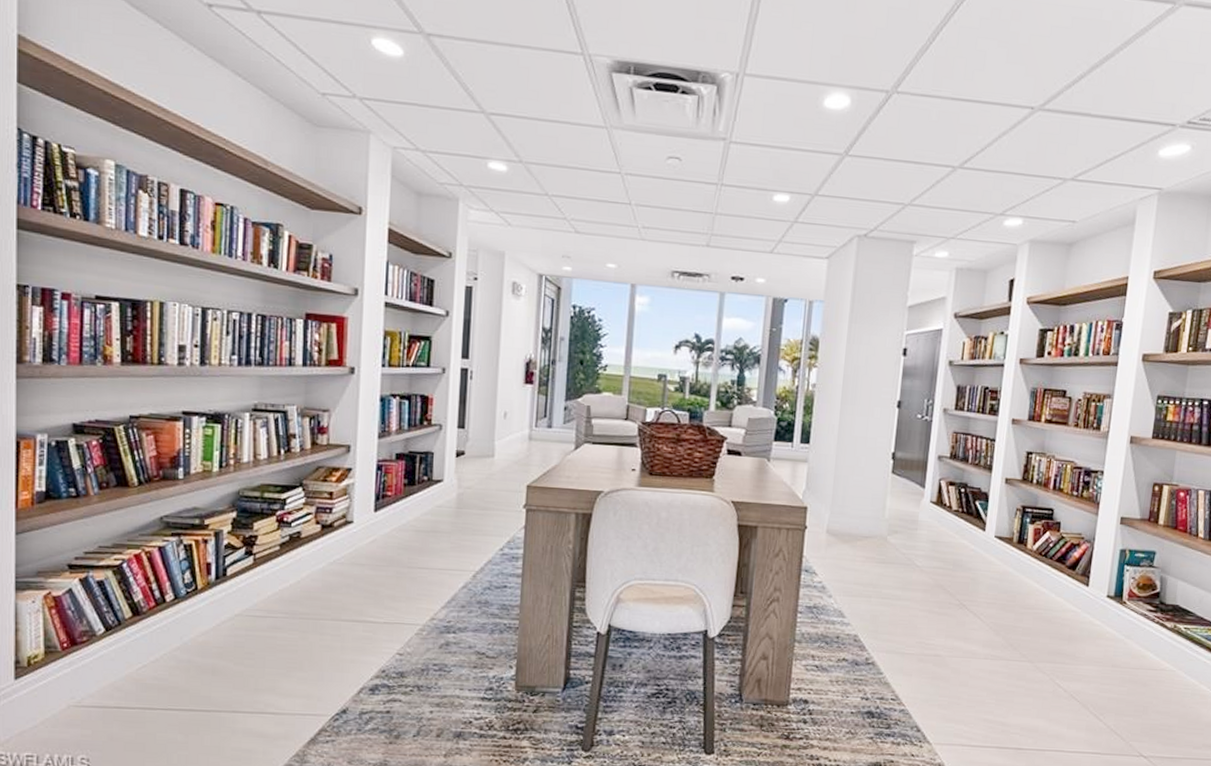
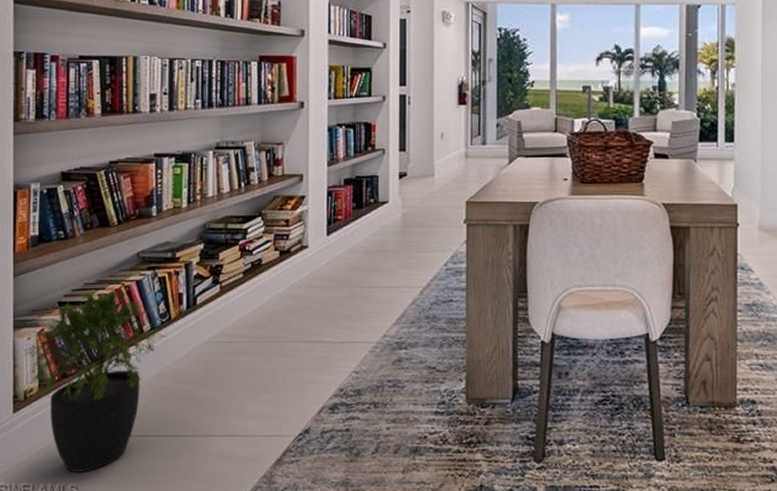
potted plant: none [27,554,193,744] -> present [23,288,167,472]

